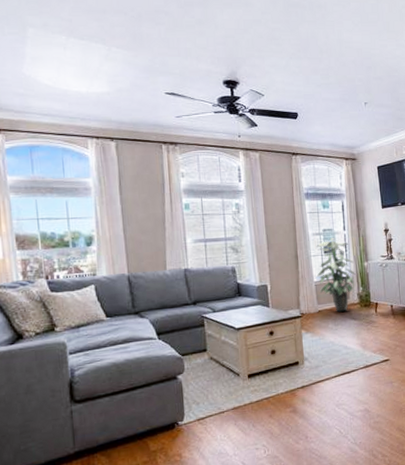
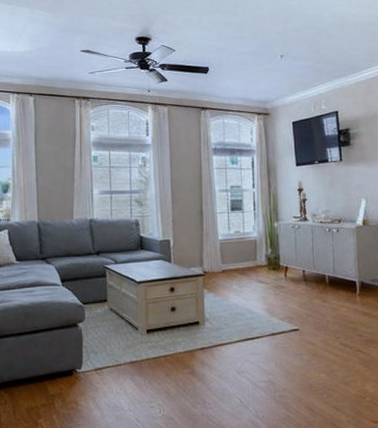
indoor plant: present [316,237,356,312] -> none [222,194,264,273]

